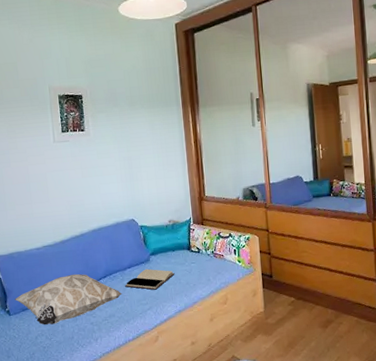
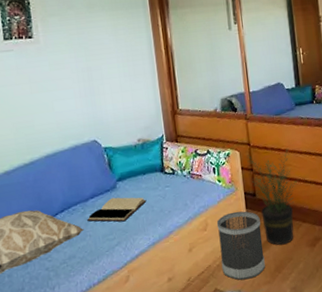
wastebasket: none [235,289,279,351] -> present [216,211,266,280]
potted plant: none [266,235,315,324] -> present [247,147,300,245]

